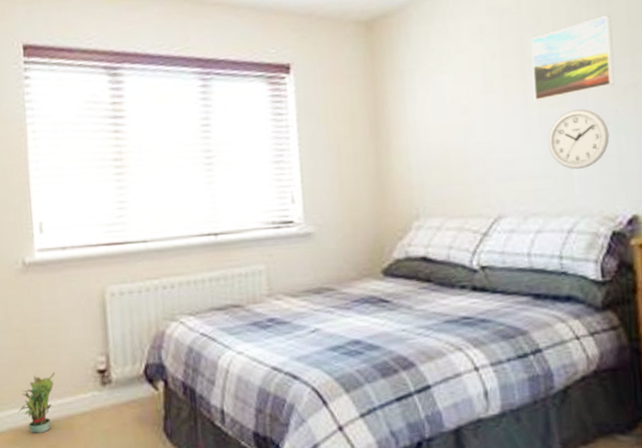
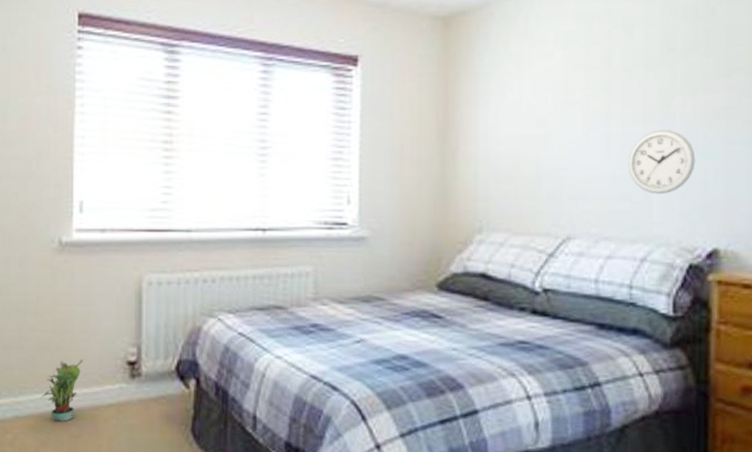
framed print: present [531,15,615,101] -> none [617,31,709,118]

